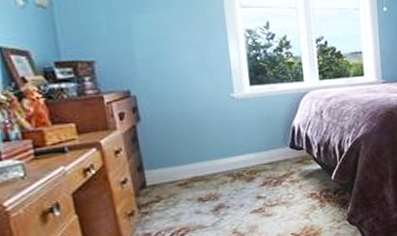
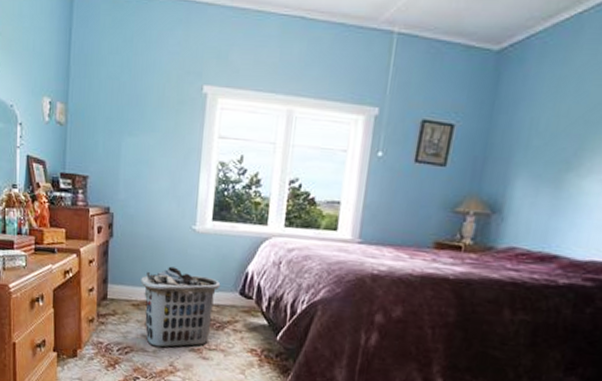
clothes hamper: none [183,137,271,220] -> present [140,266,221,348]

